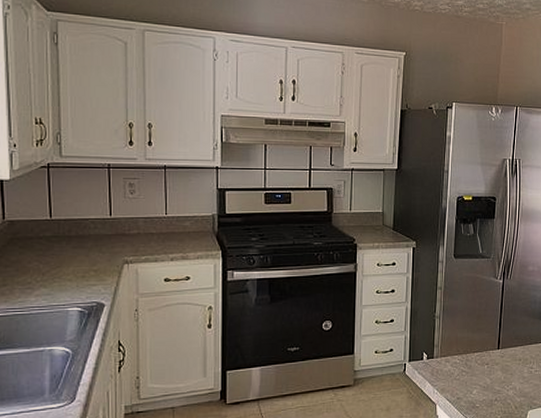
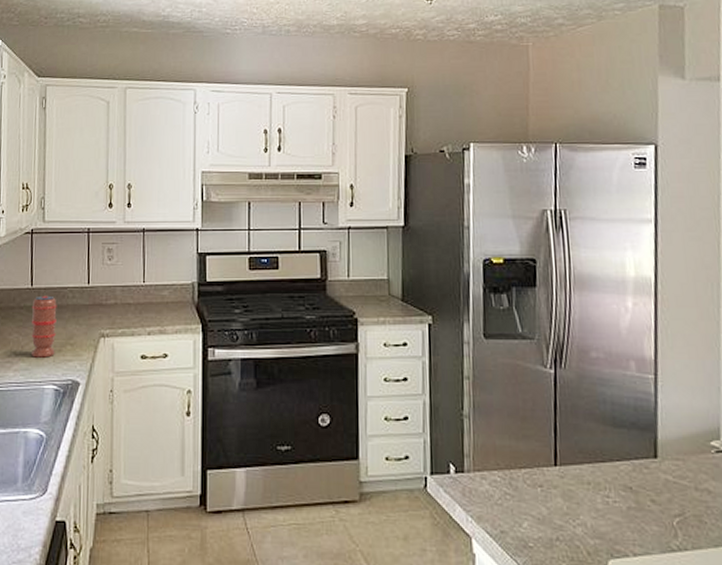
spice grinder: none [51,226,79,283] -> present [31,295,57,358]

